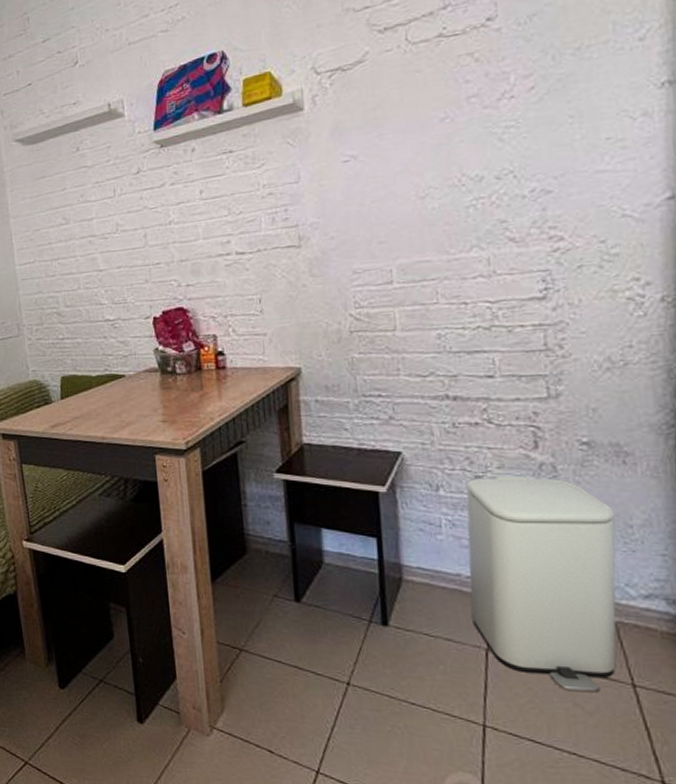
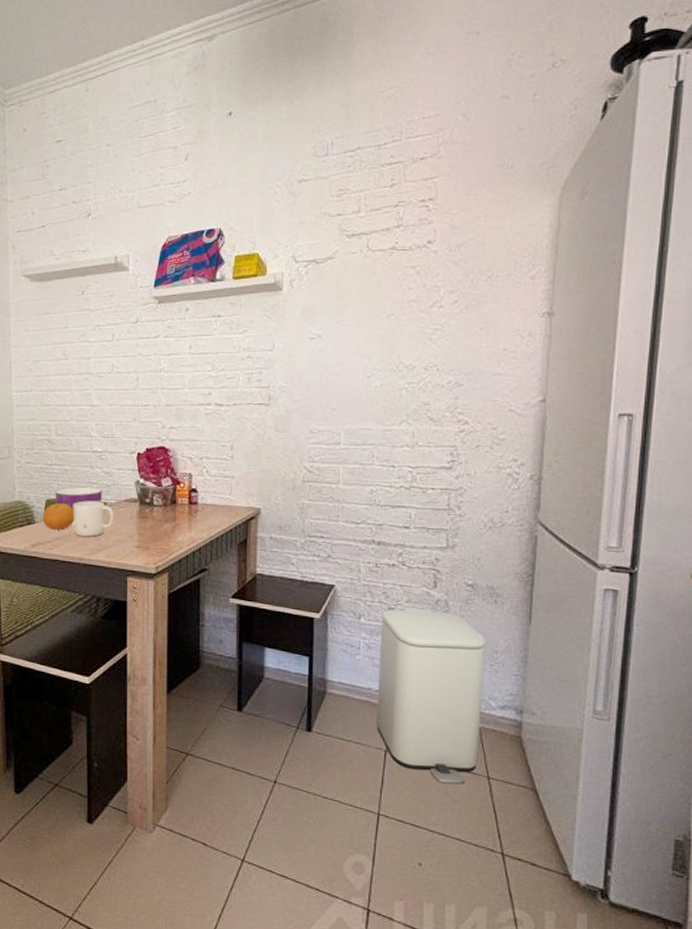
fruit: none [58,379,93,408] -> present [42,503,75,530]
bowl: none [69,360,120,386] -> present [54,487,102,510]
mug: none [89,374,135,414] -> present [72,500,114,537]

